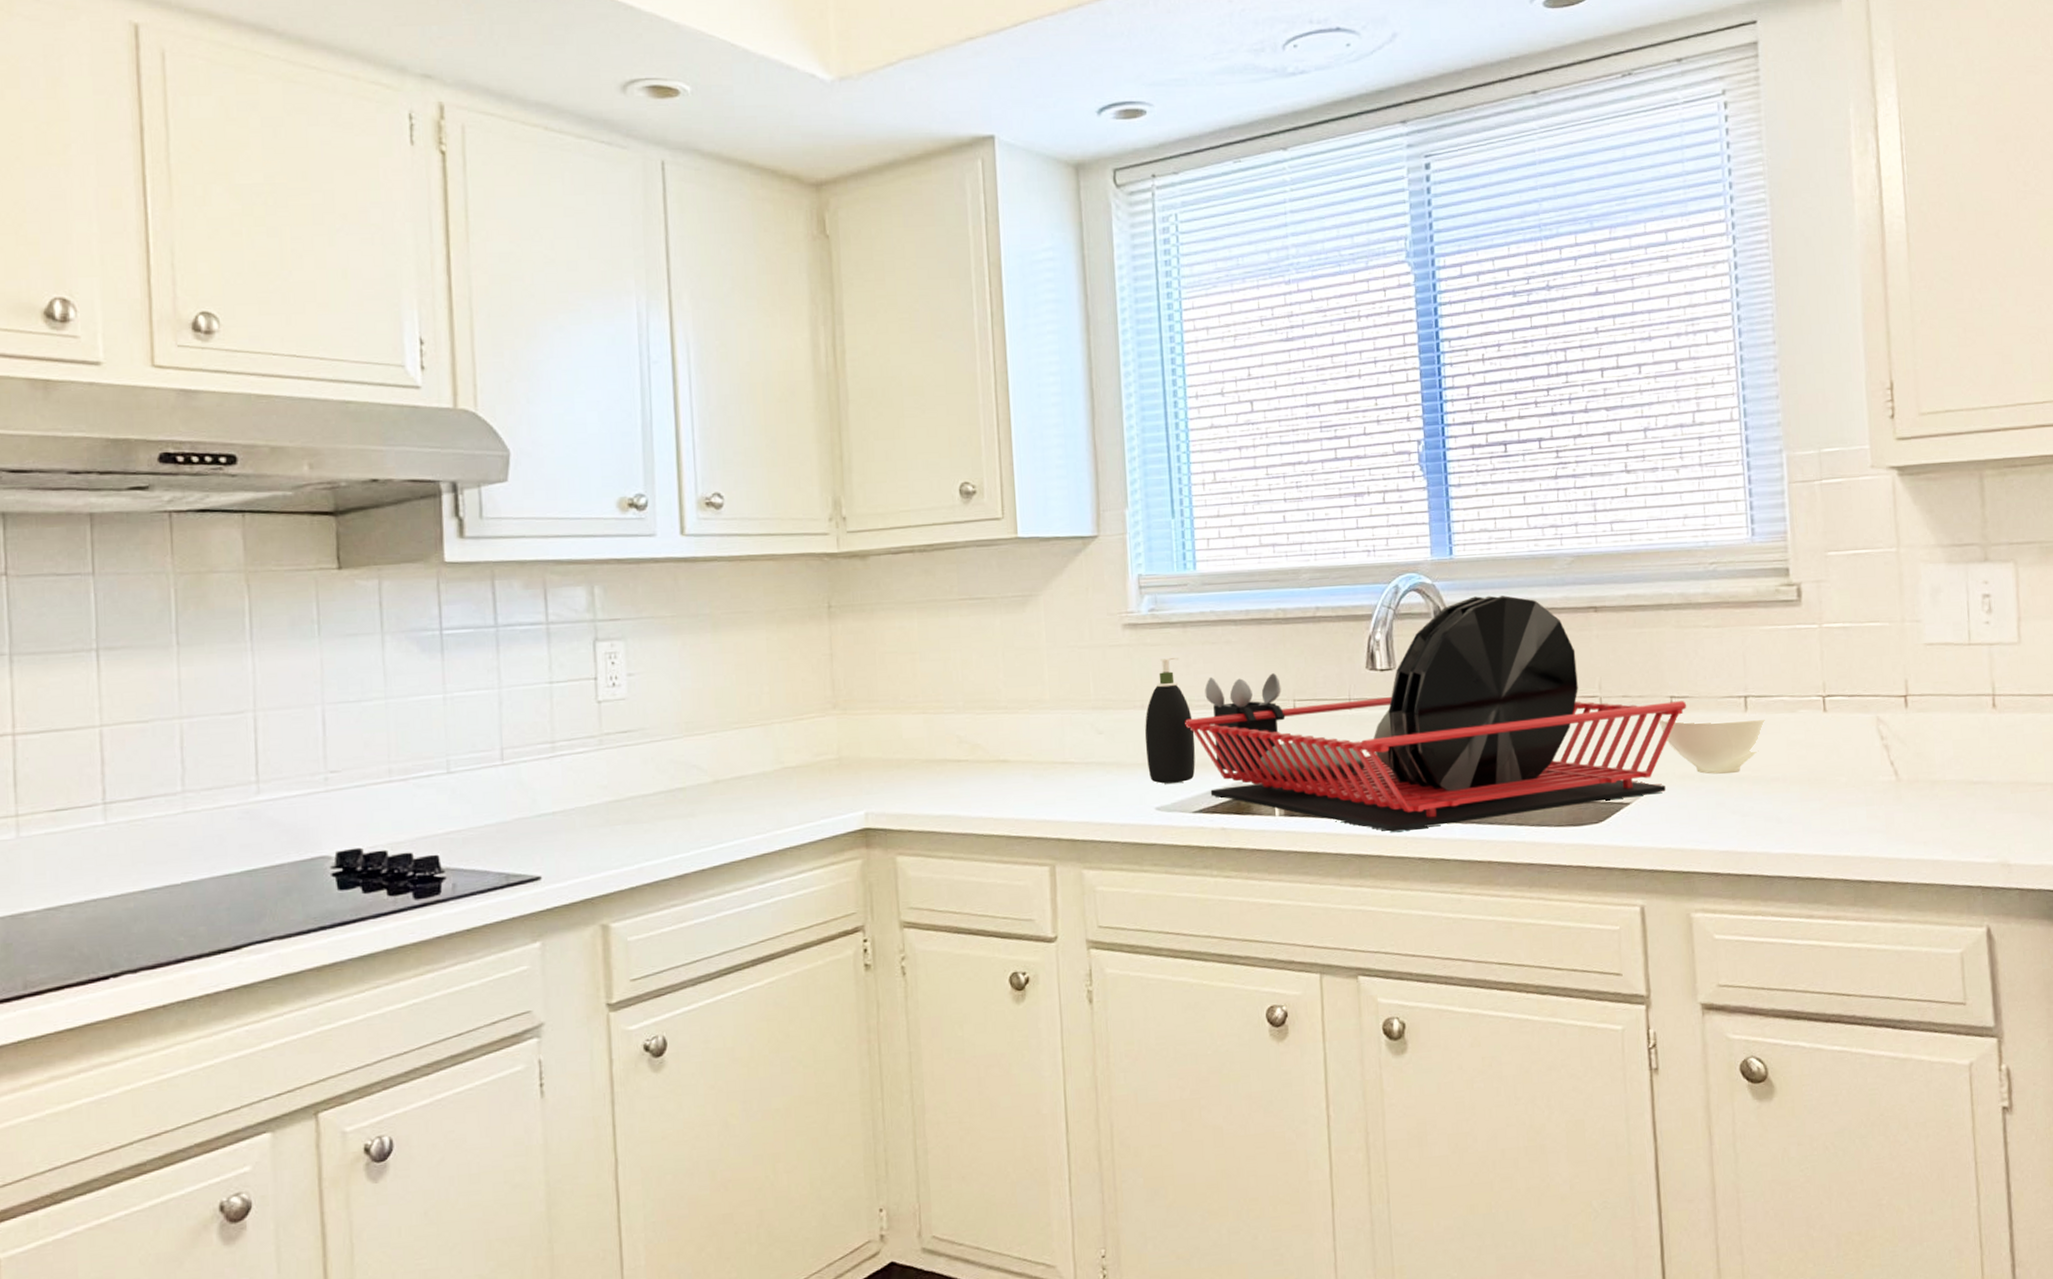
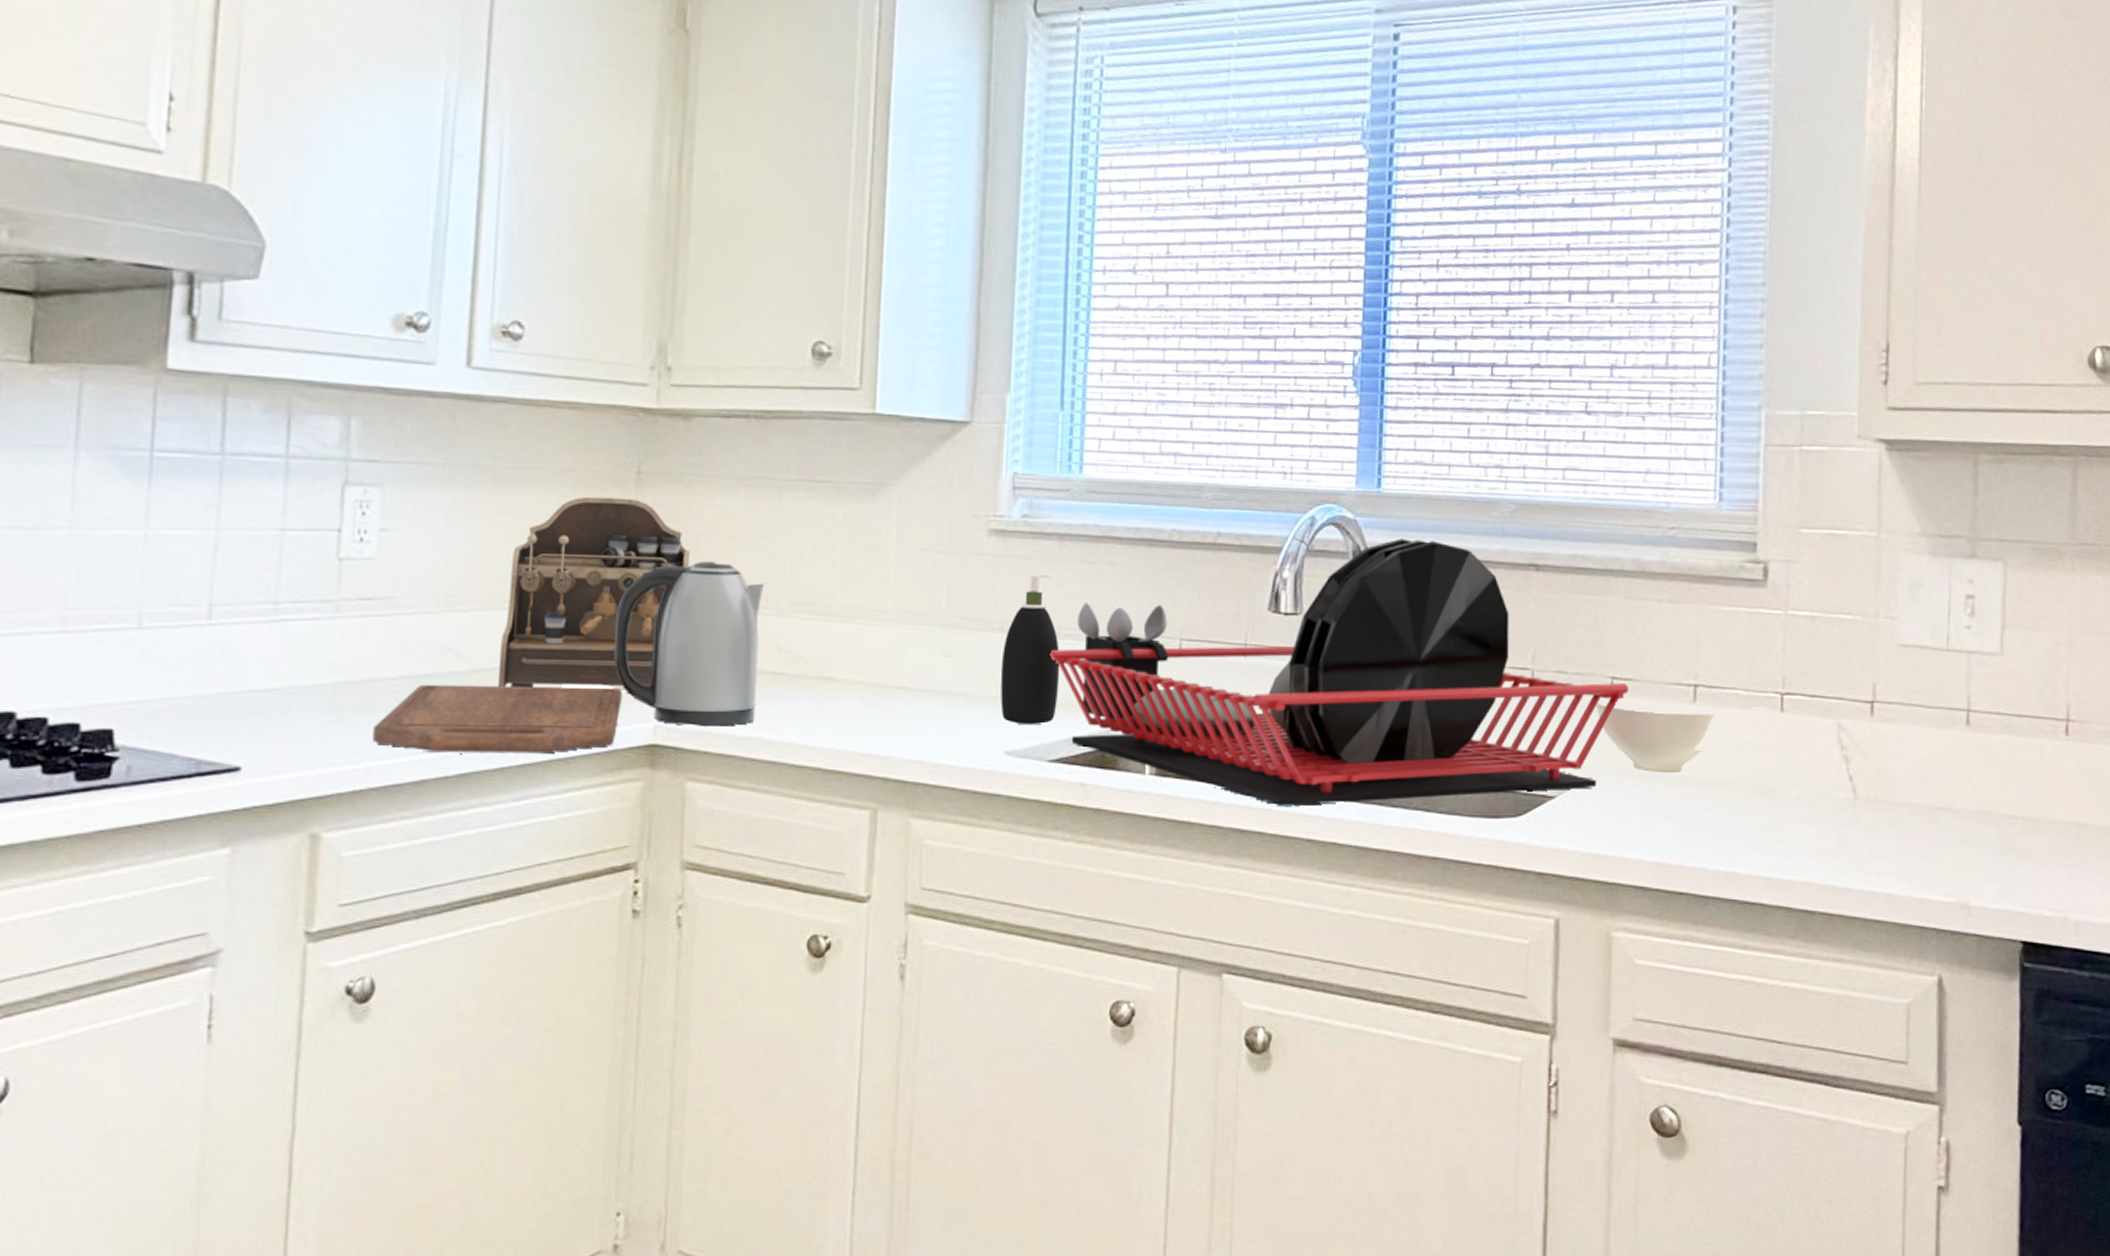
cutting board: none [640,784,837,851] -> present [371,684,623,754]
spice rack: none [734,628,879,793] -> present [499,496,690,687]
kettle: none [823,673,947,811] -> present [613,560,765,726]

